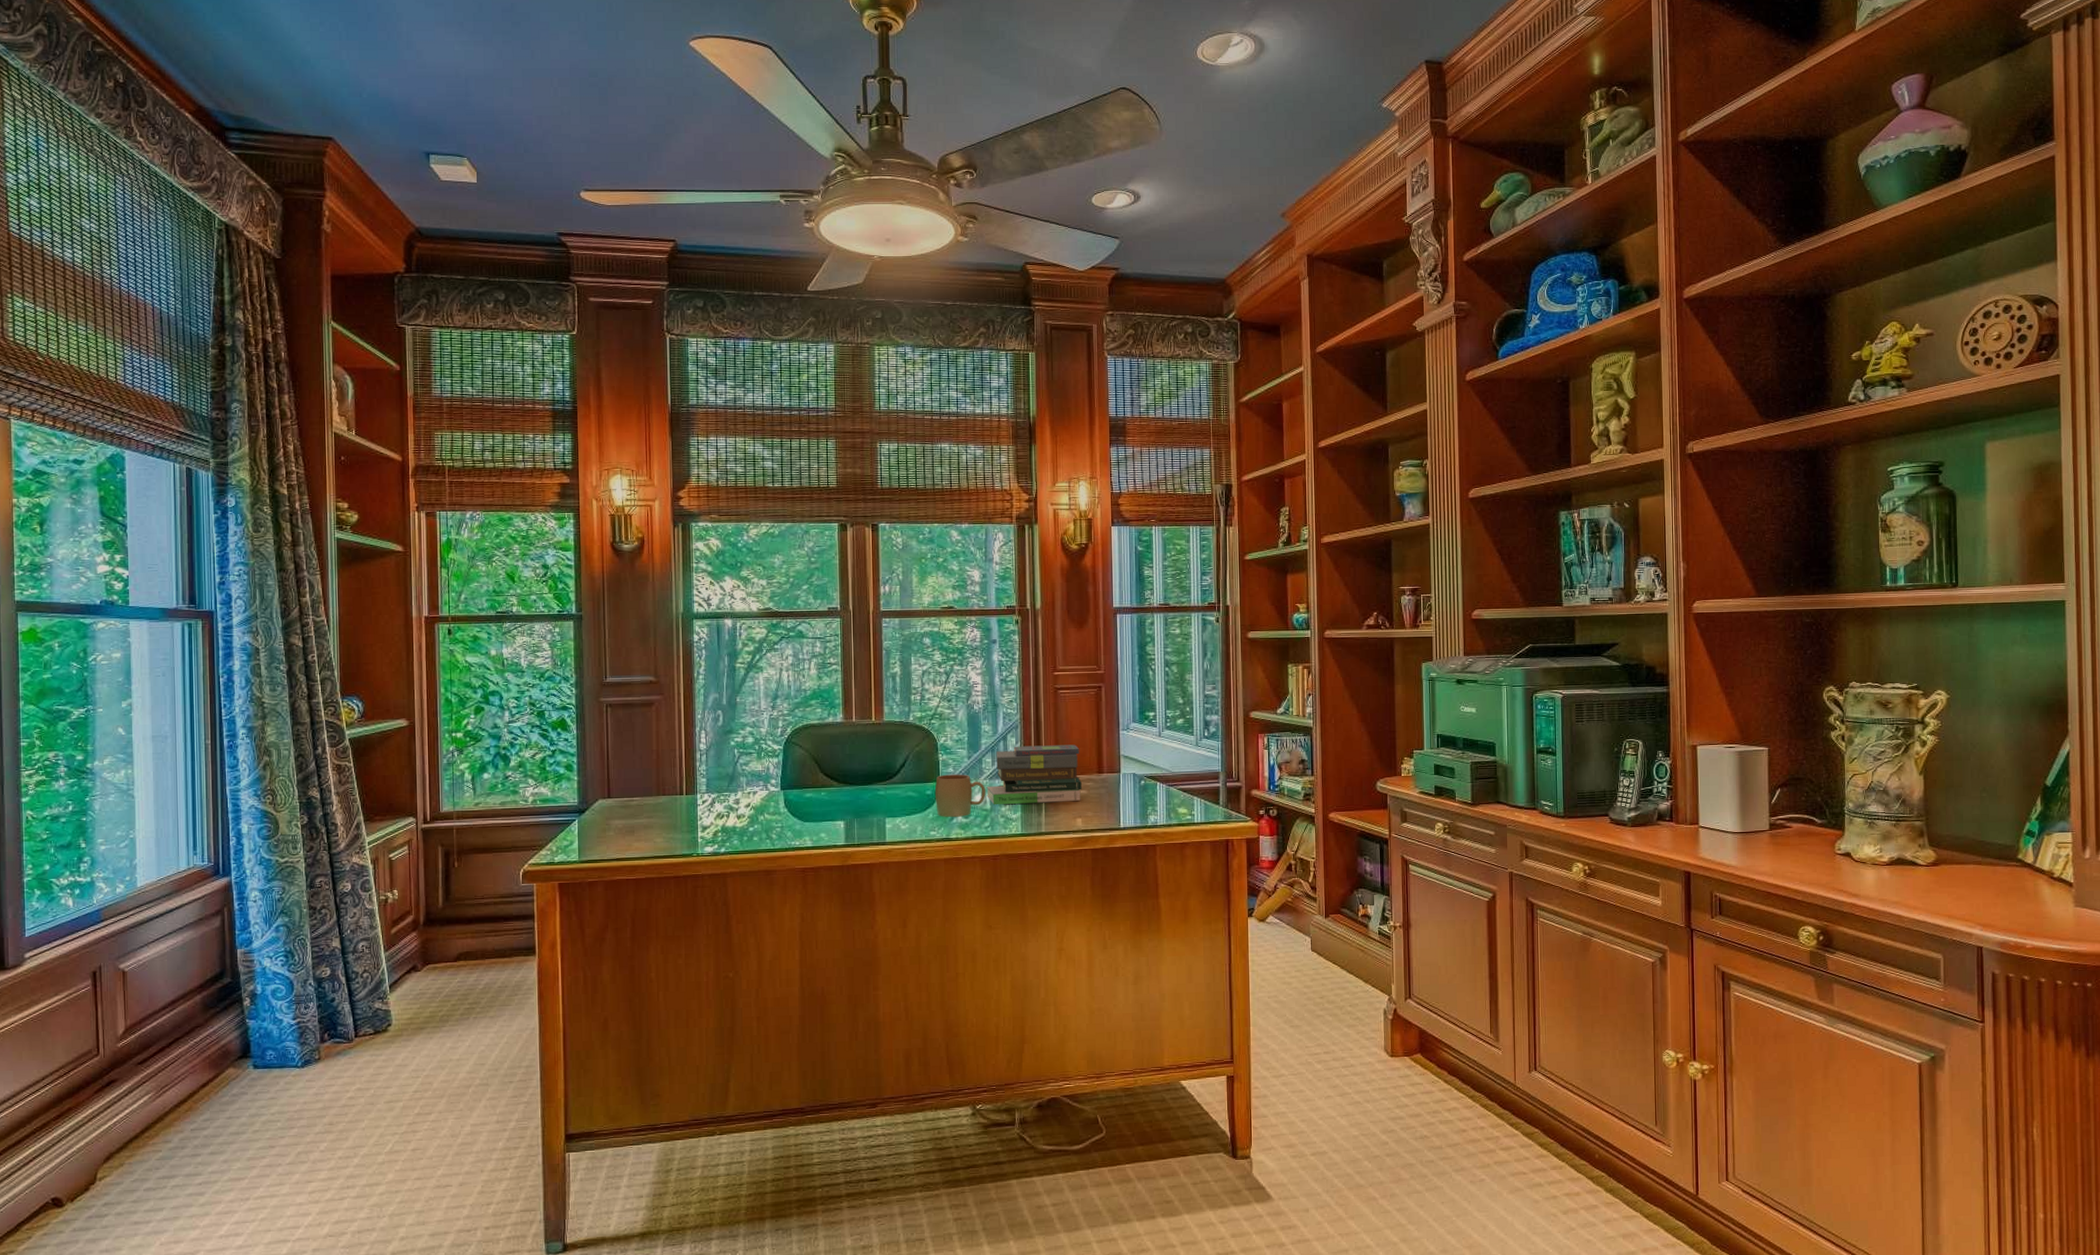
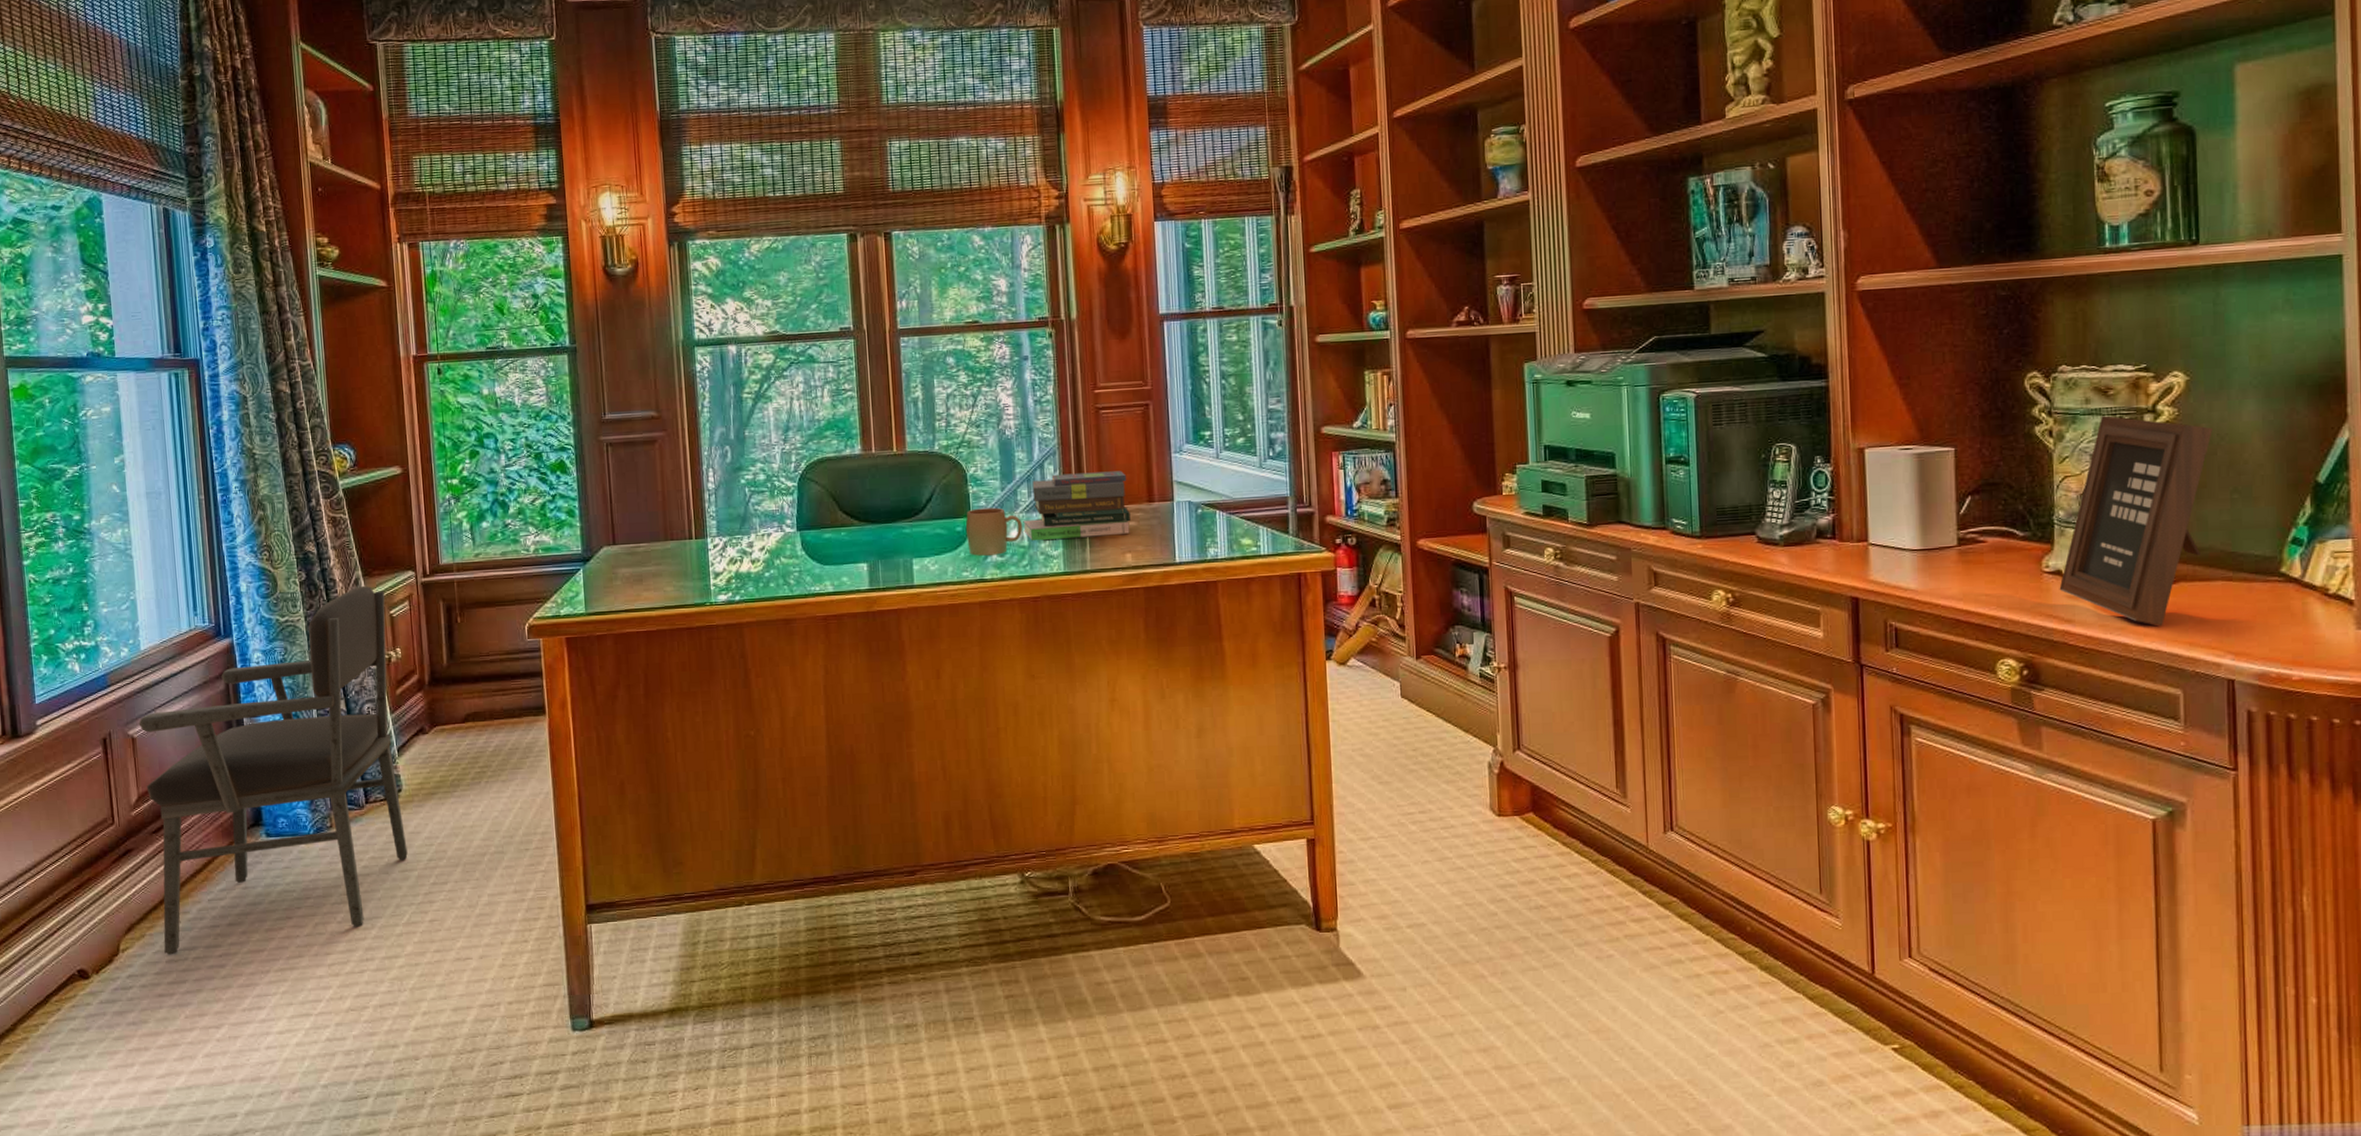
armchair: none [130,830,394,1183] -> present [138,585,408,955]
picture frame: none [1848,725,1967,901] -> present [2059,415,2212,626]

